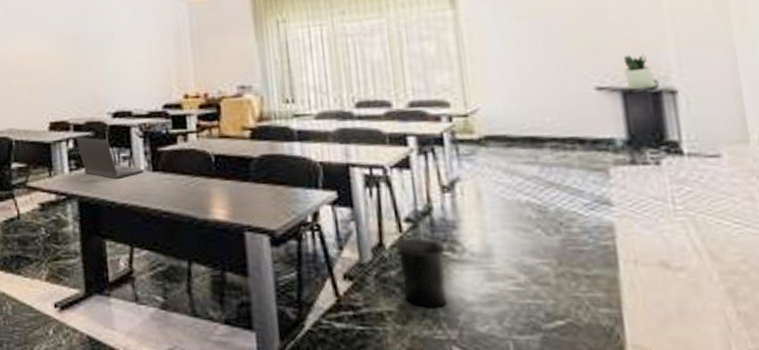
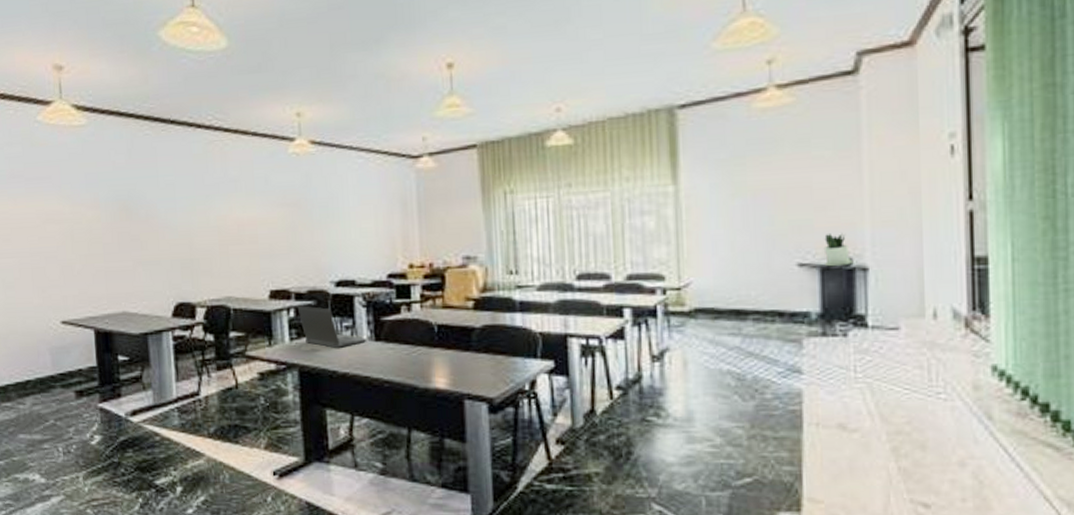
waste bin: present [393,238,448,309] -> none [604,404,651,469]

